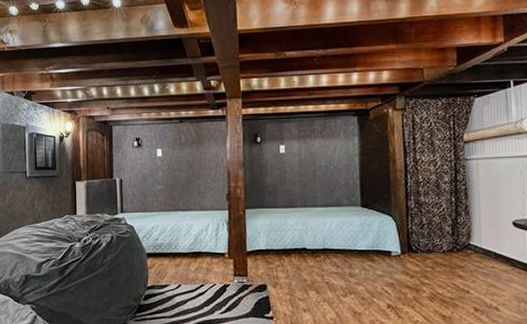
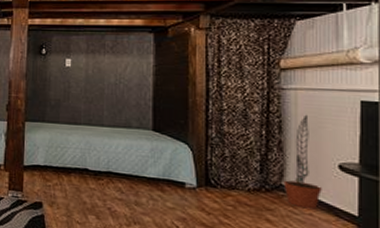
decorative plant: none [470,180,501,263] -> present [283,114,322,209]

